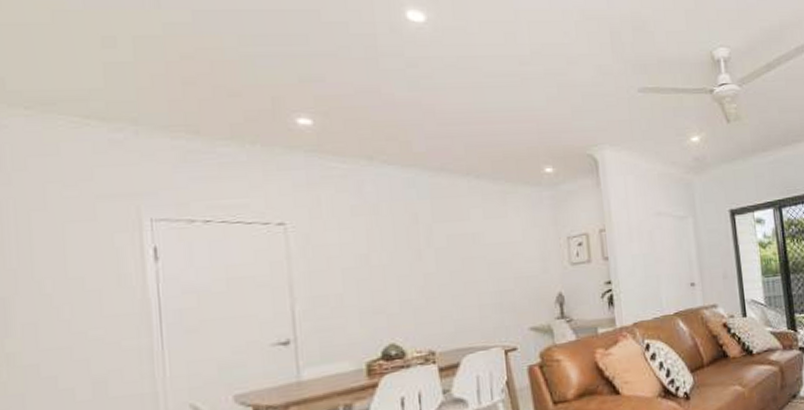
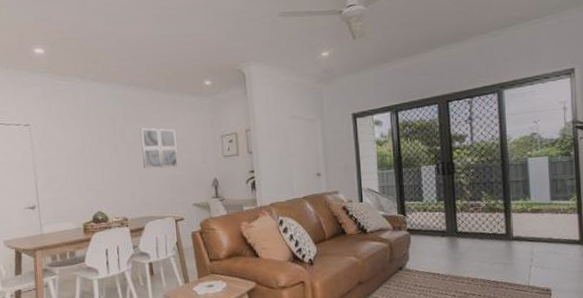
wall art: none [455,227,509,282] -> present [140,128,178,169]

